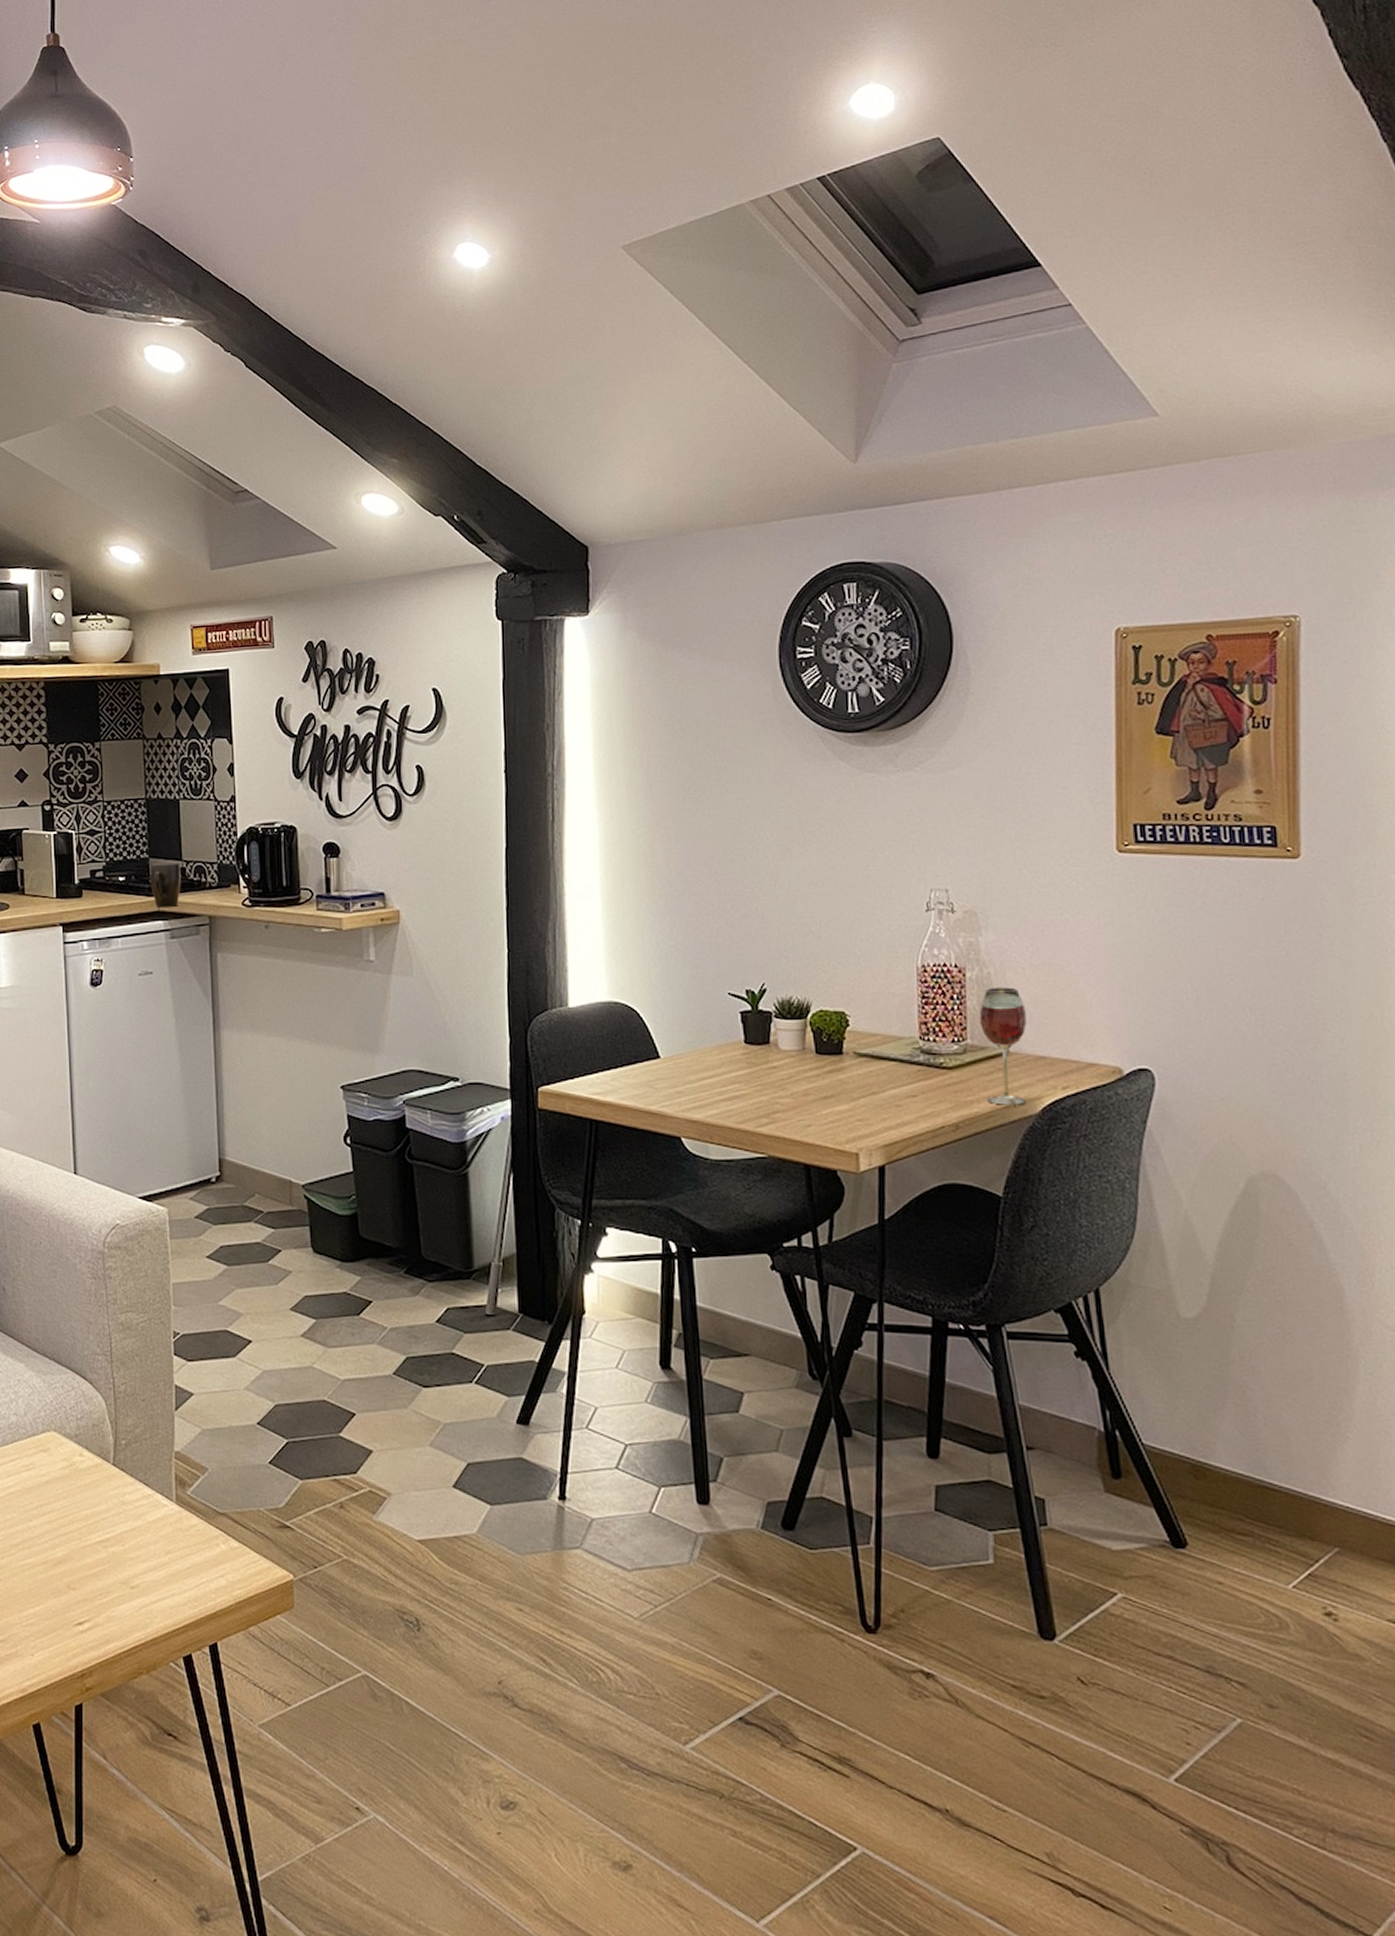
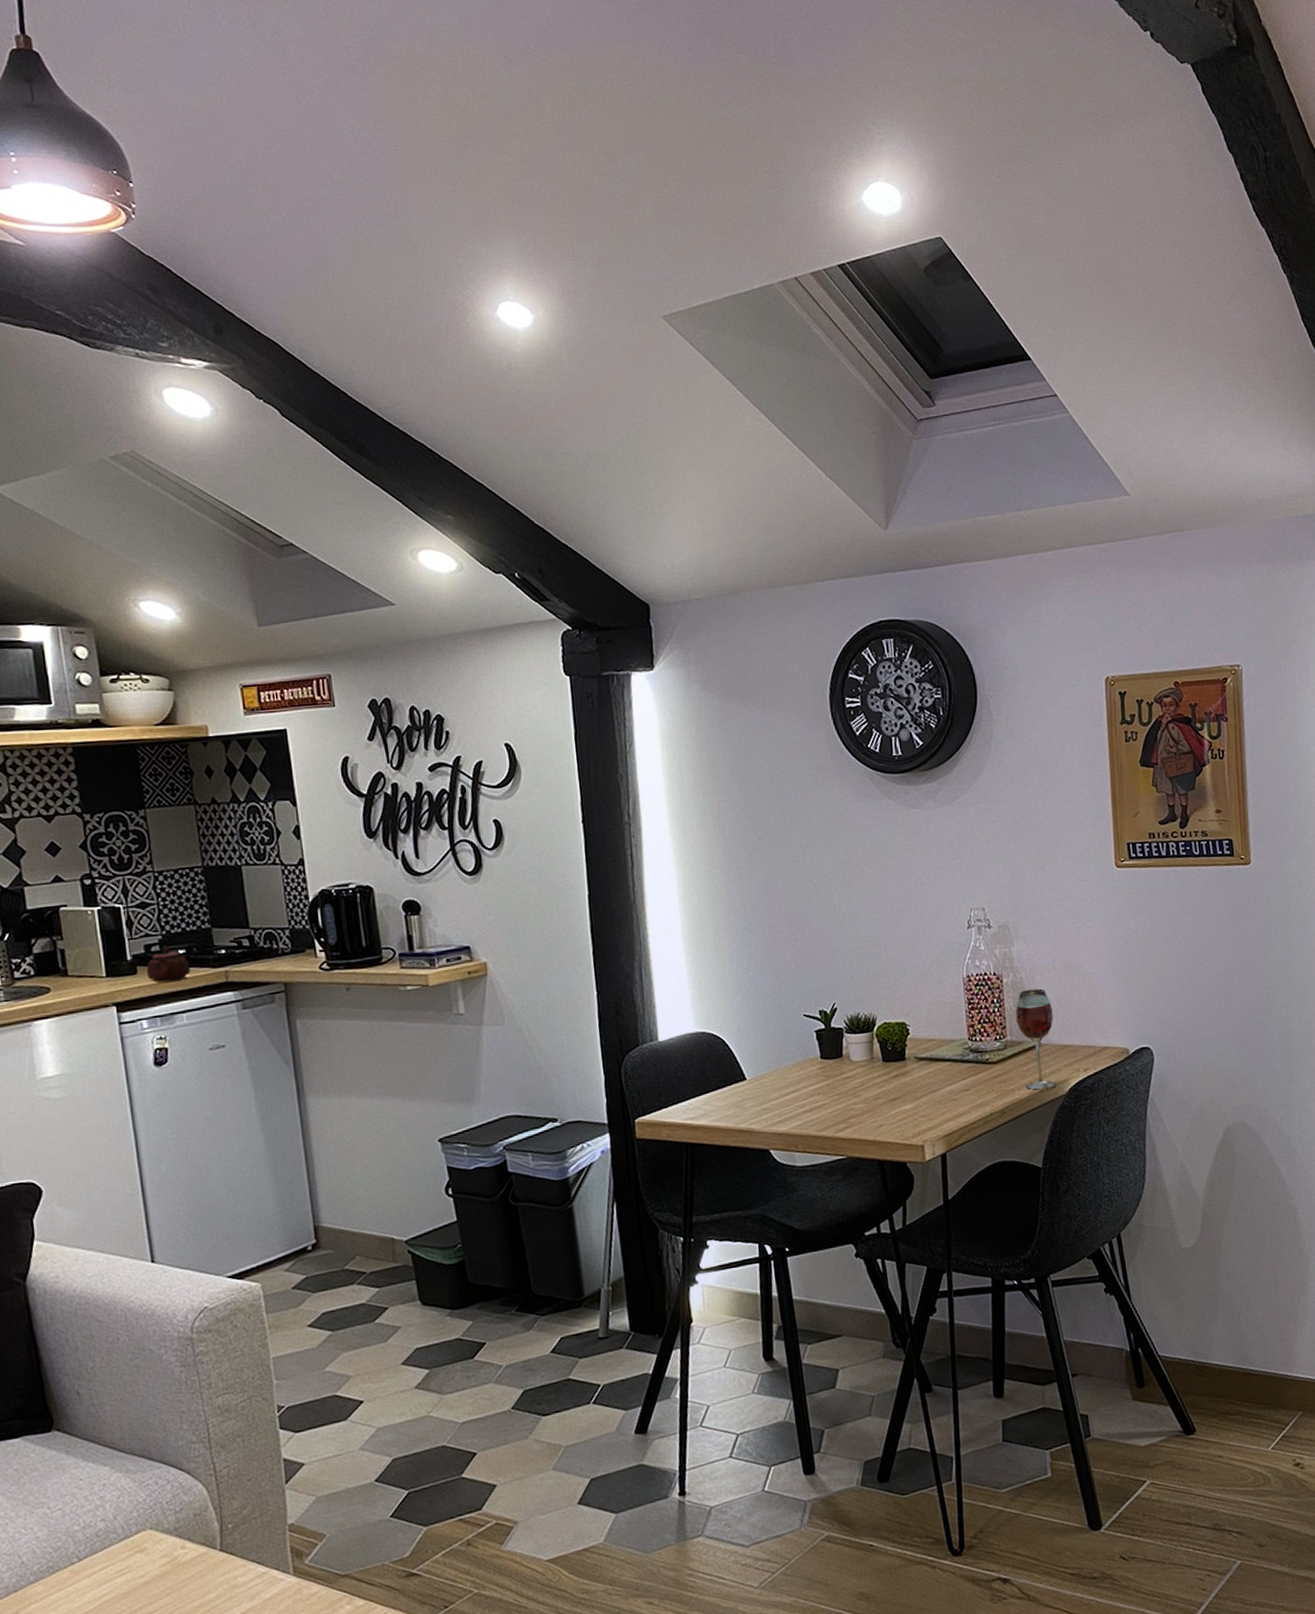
teapot: none [90,871,128,906] -> present [146,945,191,982]
mug: present [150,861,181,908] -> none [213,930,251,979]

